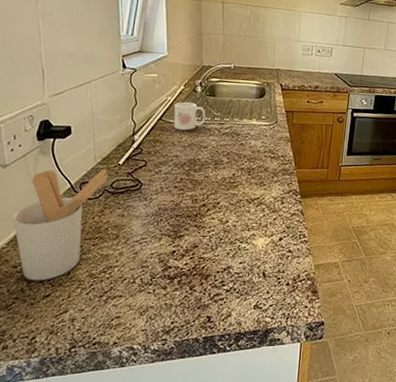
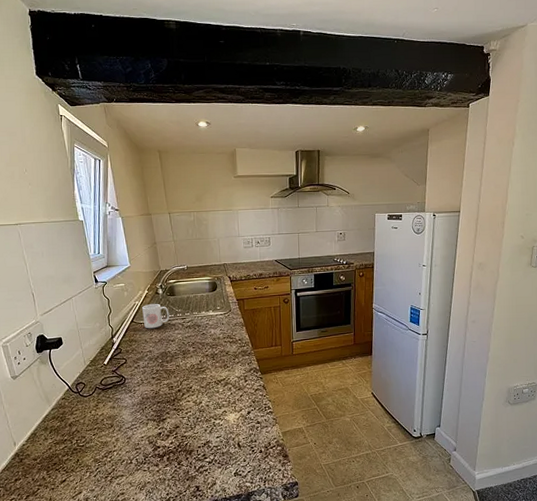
utensil holder: present [12,168,109,281] -> none [27,369,97,470]

